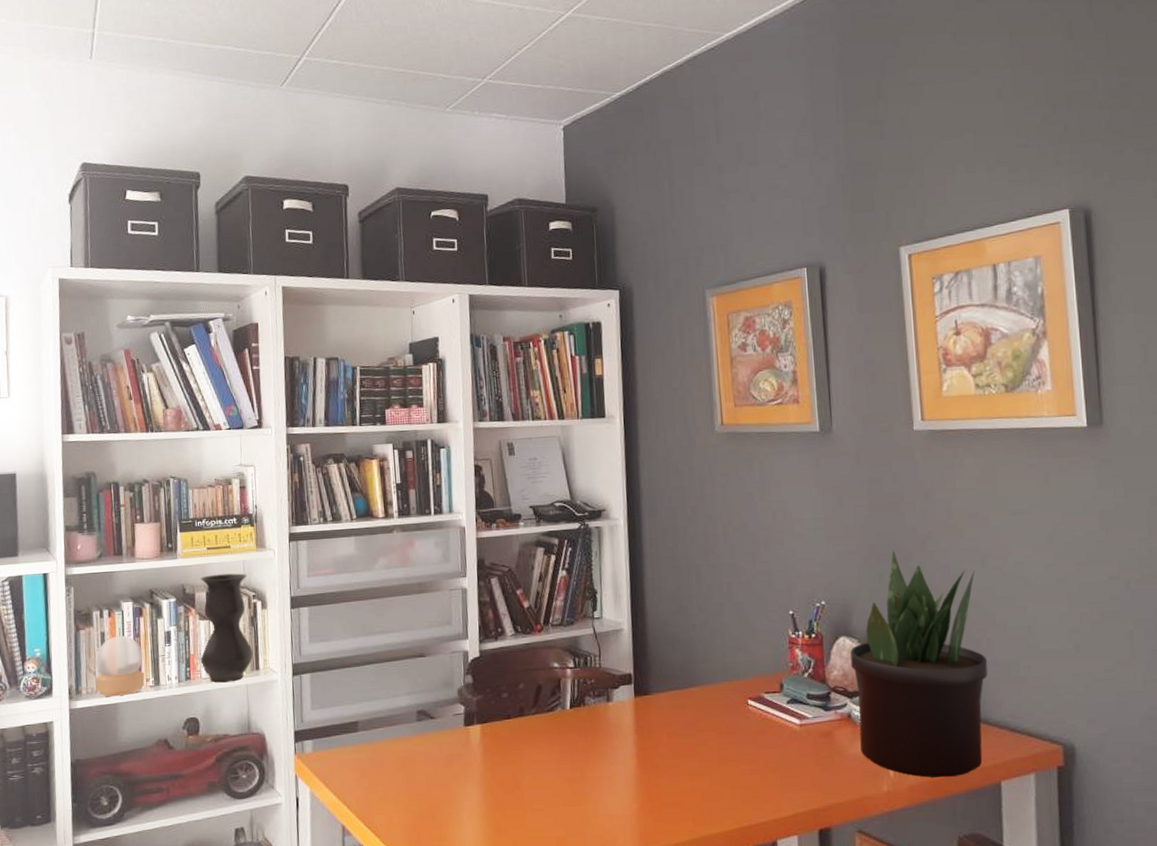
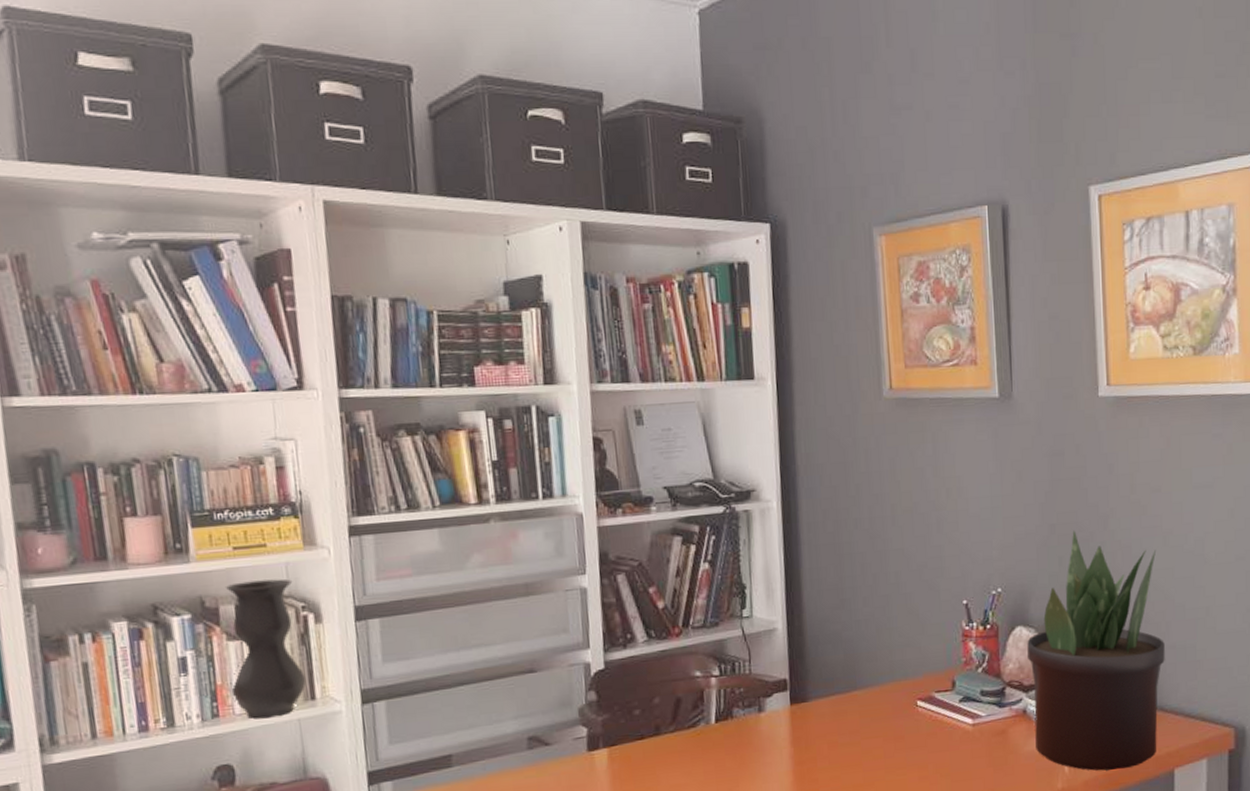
snow globe: present [95,636,145,698] -> none [77,665,153,747]

